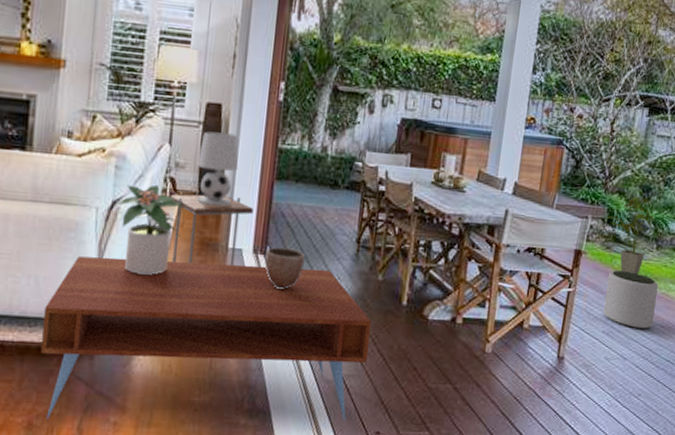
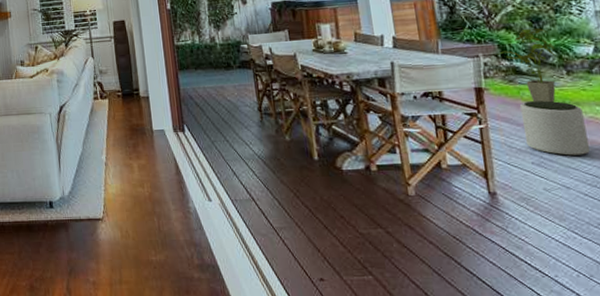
coffee table: present [41,256,371,423] -> none [27,137,295,282]
potted plant: present [114,184,182,275] -> none [61,89,116,160]
side table: present [170,191,253,267] -> none [100,89,166,148]
table lamp: present [196,131,239,207] -> none [115,41,148,99]
decorative bowl: present [264,247,305,289] -> none [184,123,218,158]

